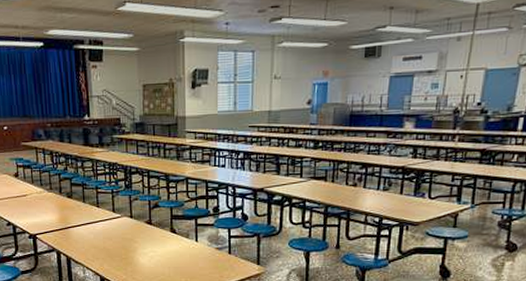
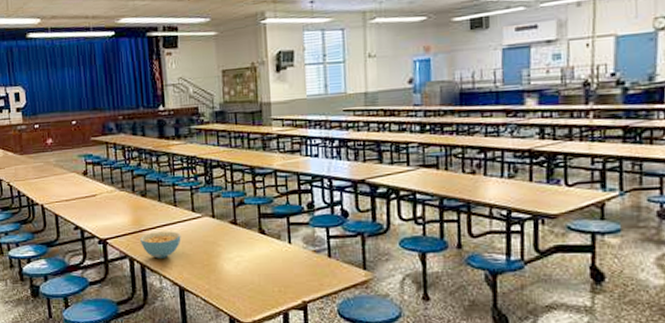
cereal bowl: none [66,229,103,252] -> present [140,231,181,259]

